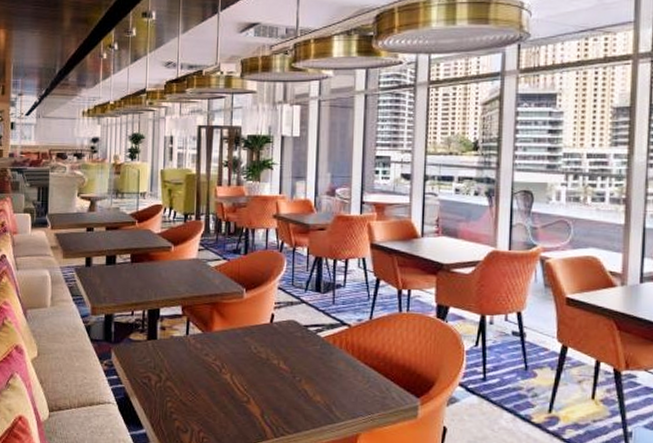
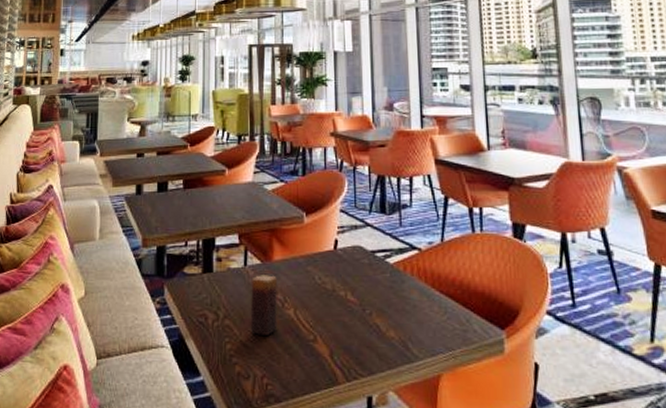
candle: none [190,343,216,397] -> present [250,275,278,337]

